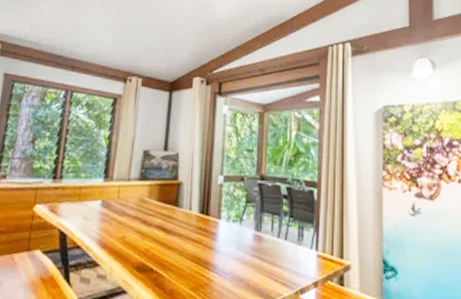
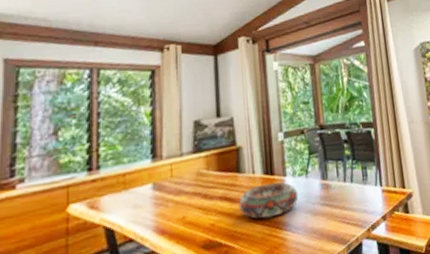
decorative bowl: none [172,222,230,256] -> present [238,182,299,219]

